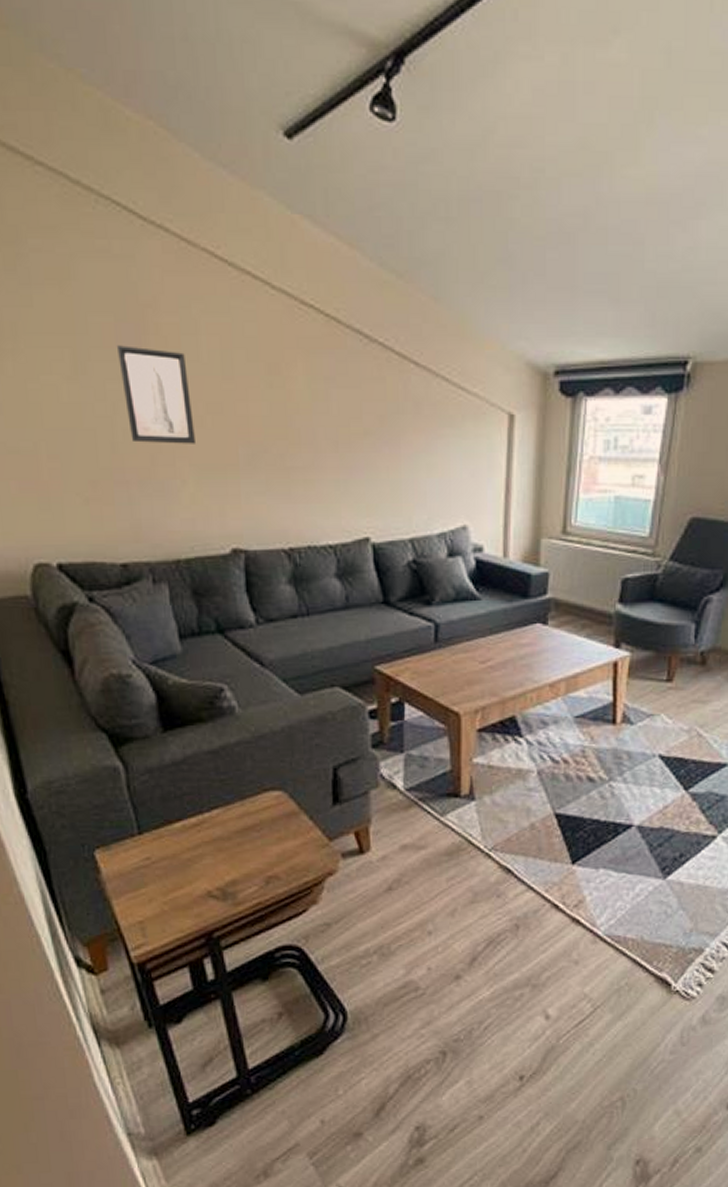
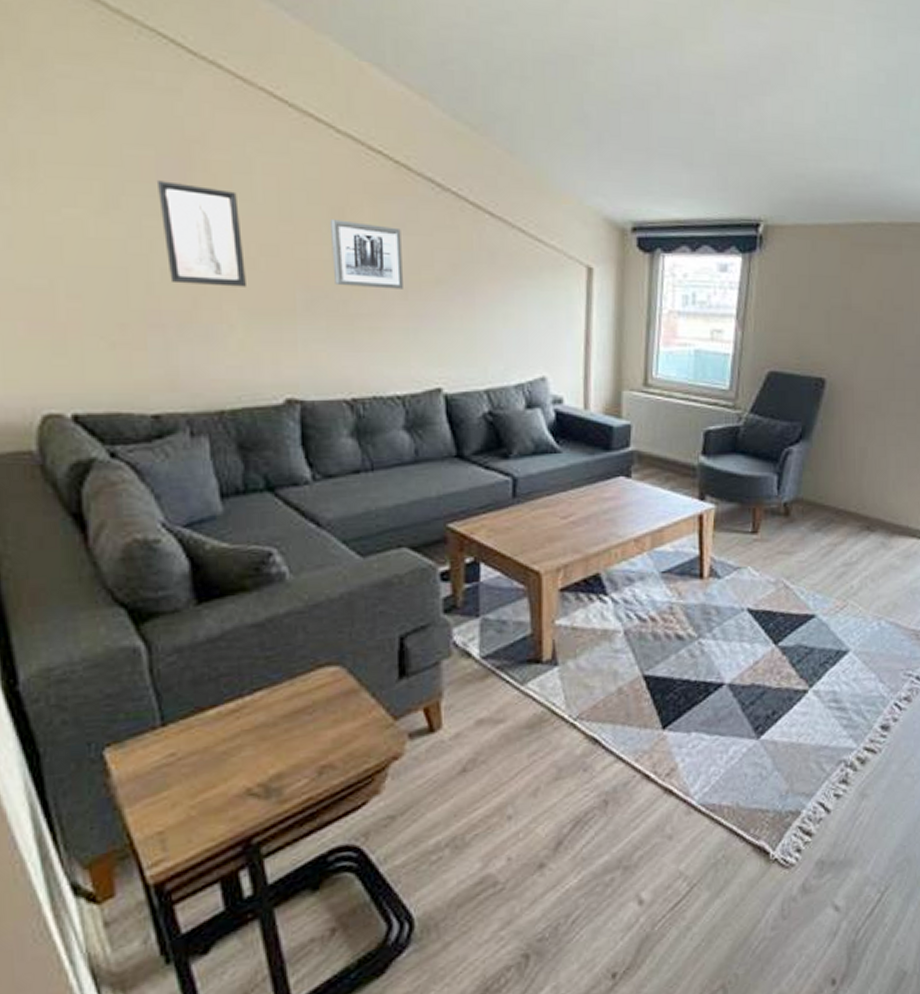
wall art: none [268,376,334,442] -> present [331,219,403,289]

